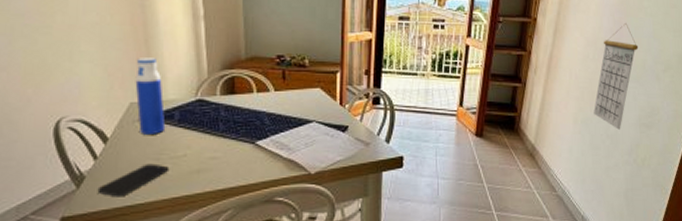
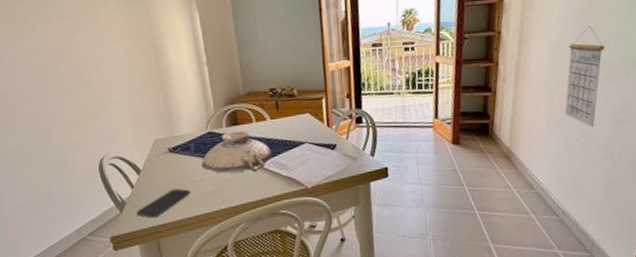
water bottle: present [135,58,166,134] -> none [157,101,185,165]
teapot: none [186,100,272,150] -> present [201,130,272,173]

